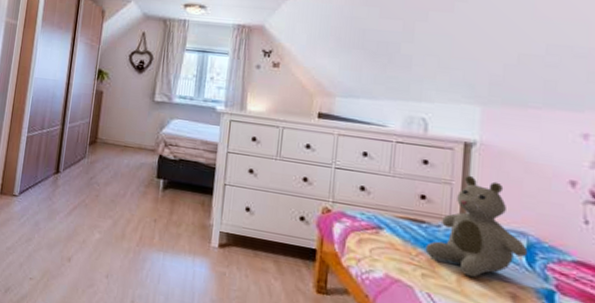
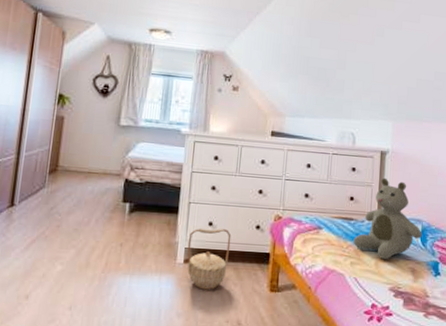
basket: none [222,213,271,281] -> present [187,229,232,290]

